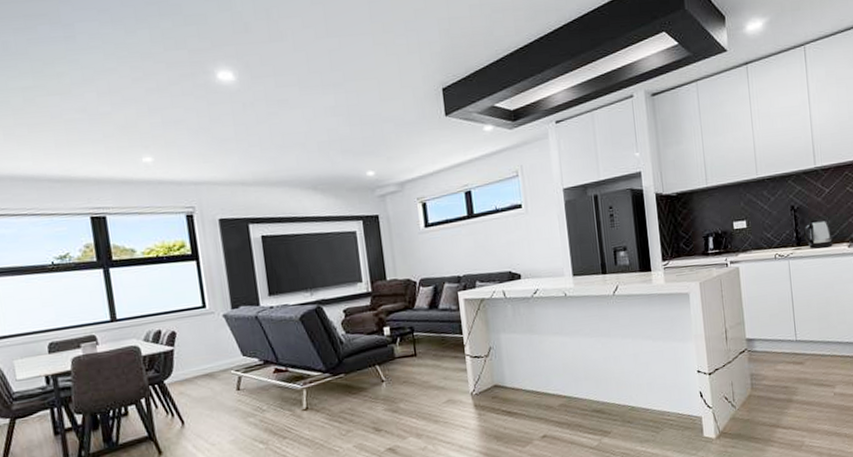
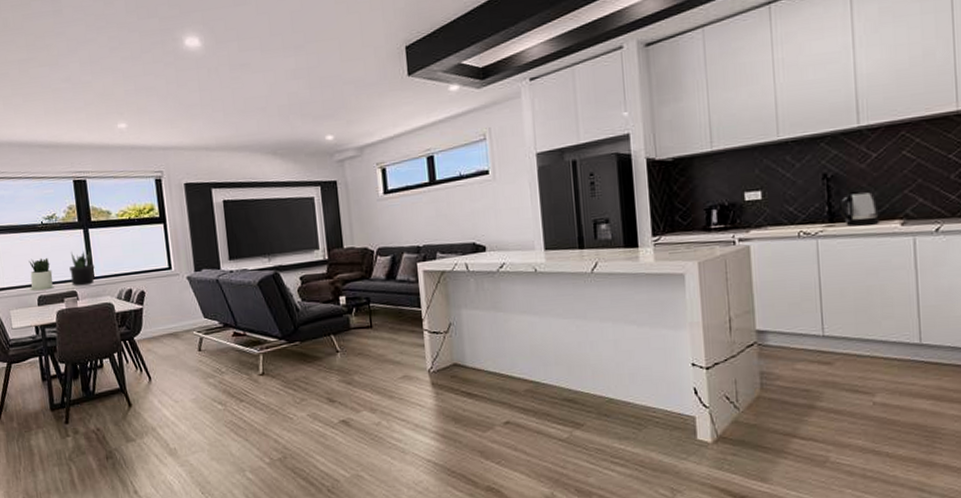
planter: none [36,300,70,338] -> present [29,257,55,291]
planter: none [87,292,117,330] -> present [69,251,95,286]

